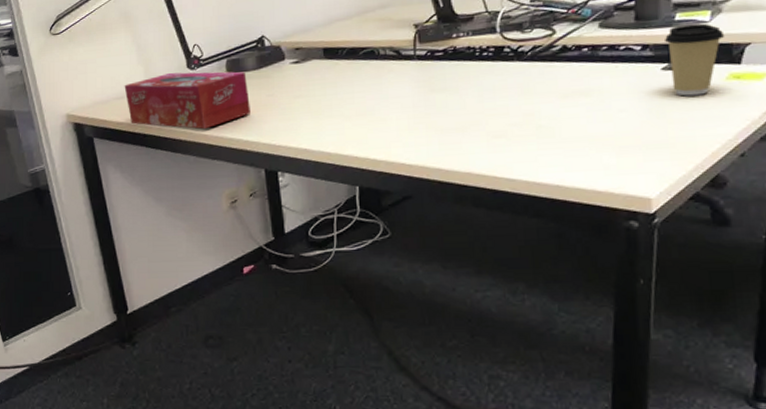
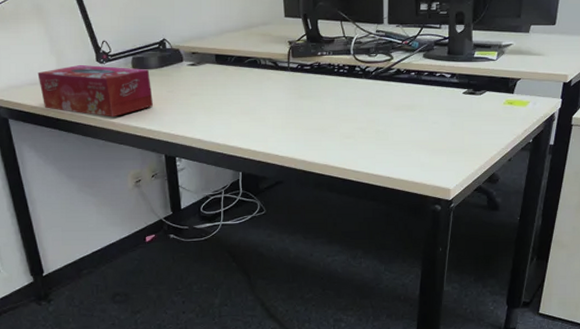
coffee cup: present [663,23,725,97] -> none [465,61,505,115]

